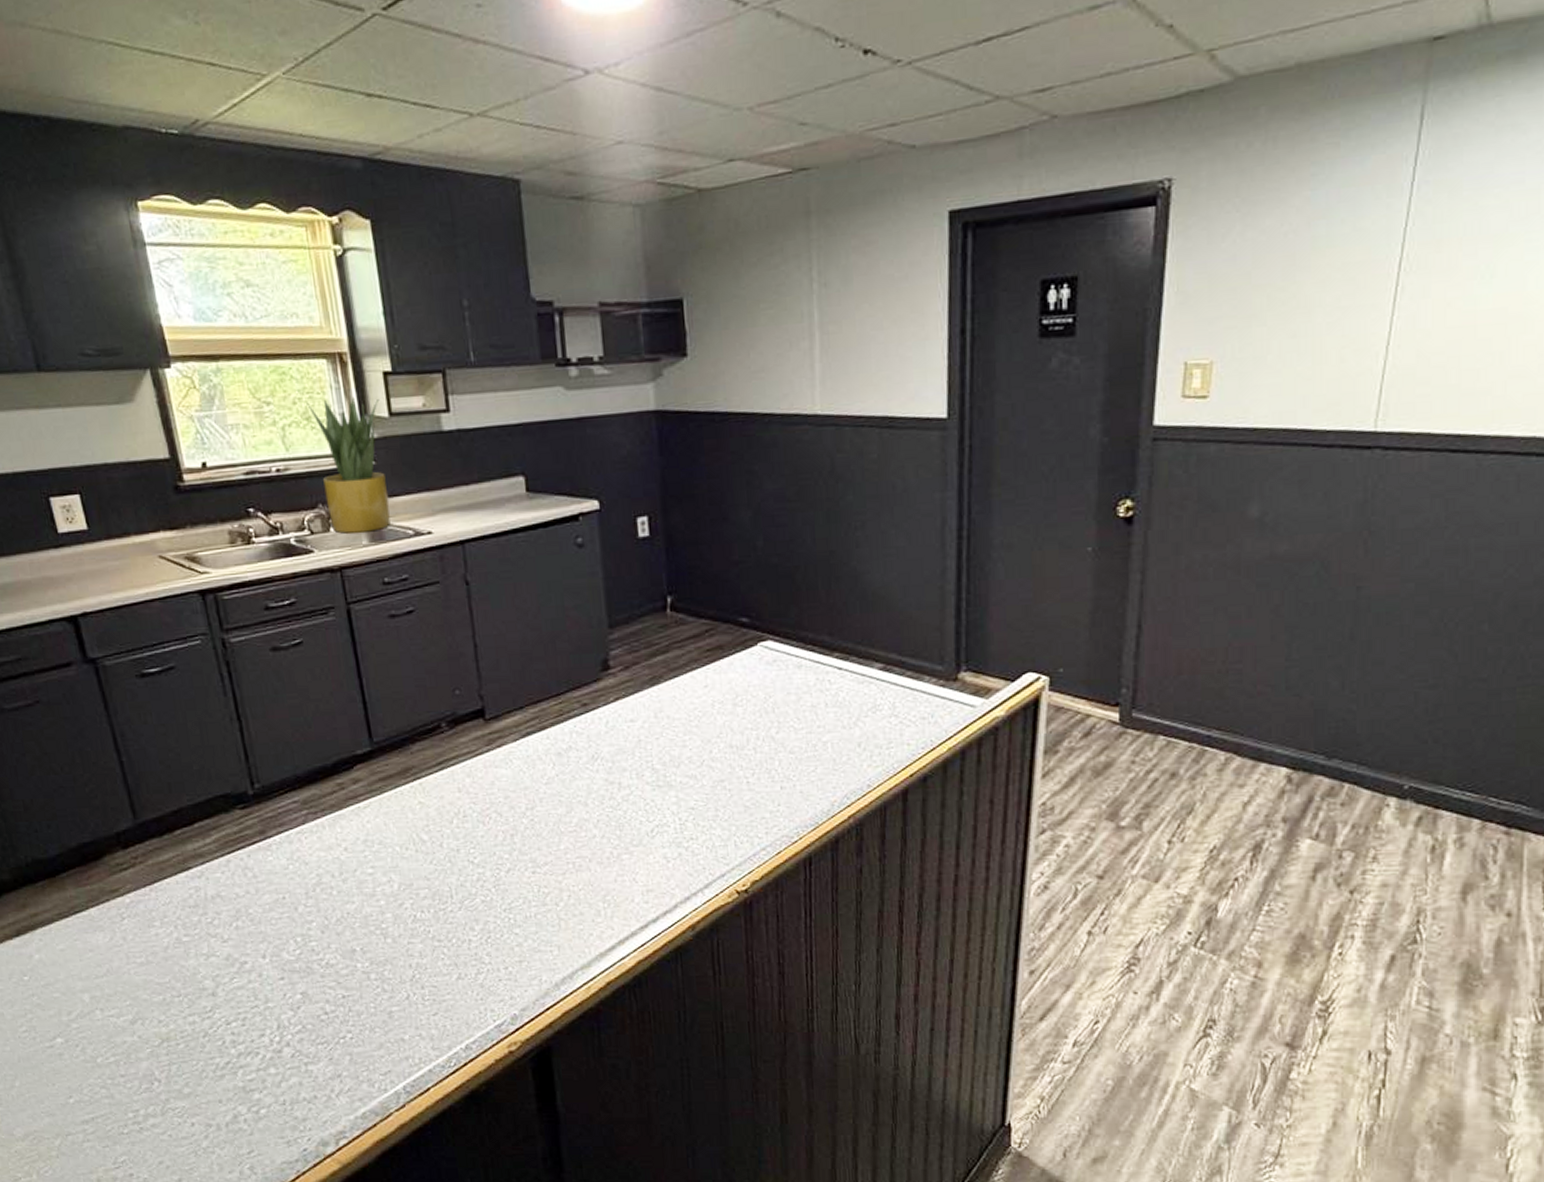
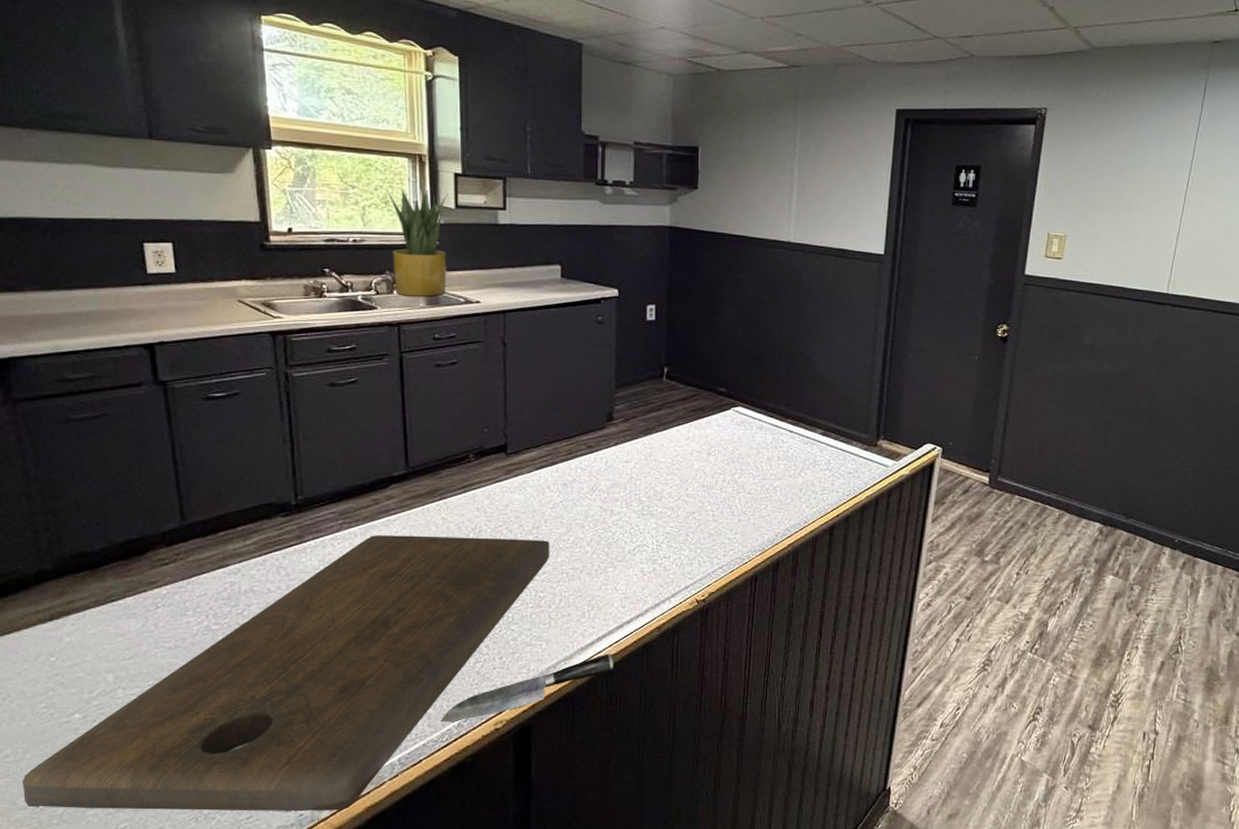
cutting board: none [15,823,551,1145] -> present [22,535,550,811]
kitchen knife: none [445,959,643,1045] -> present [440,653,614,723]

